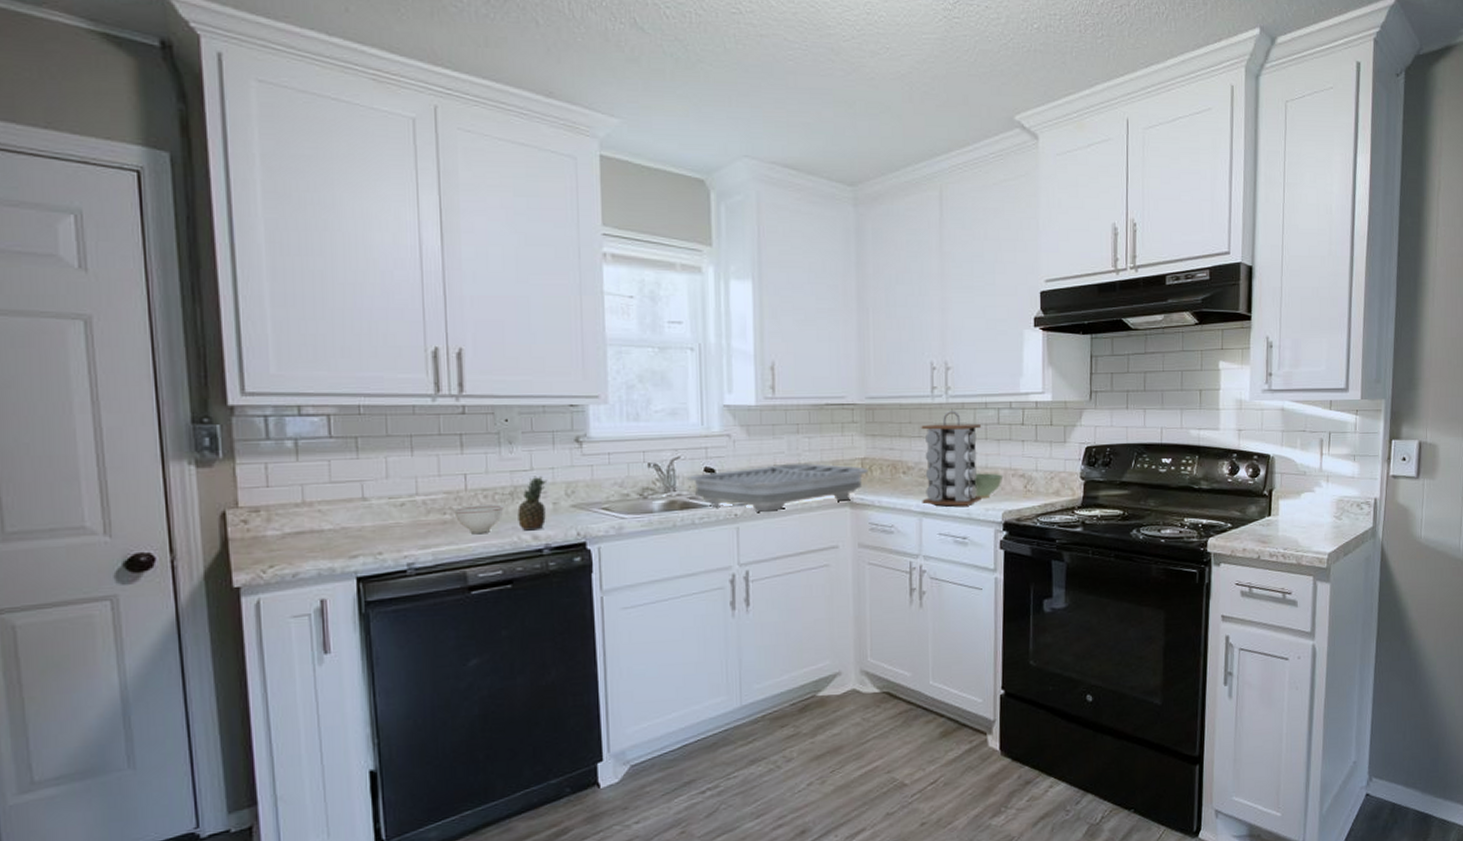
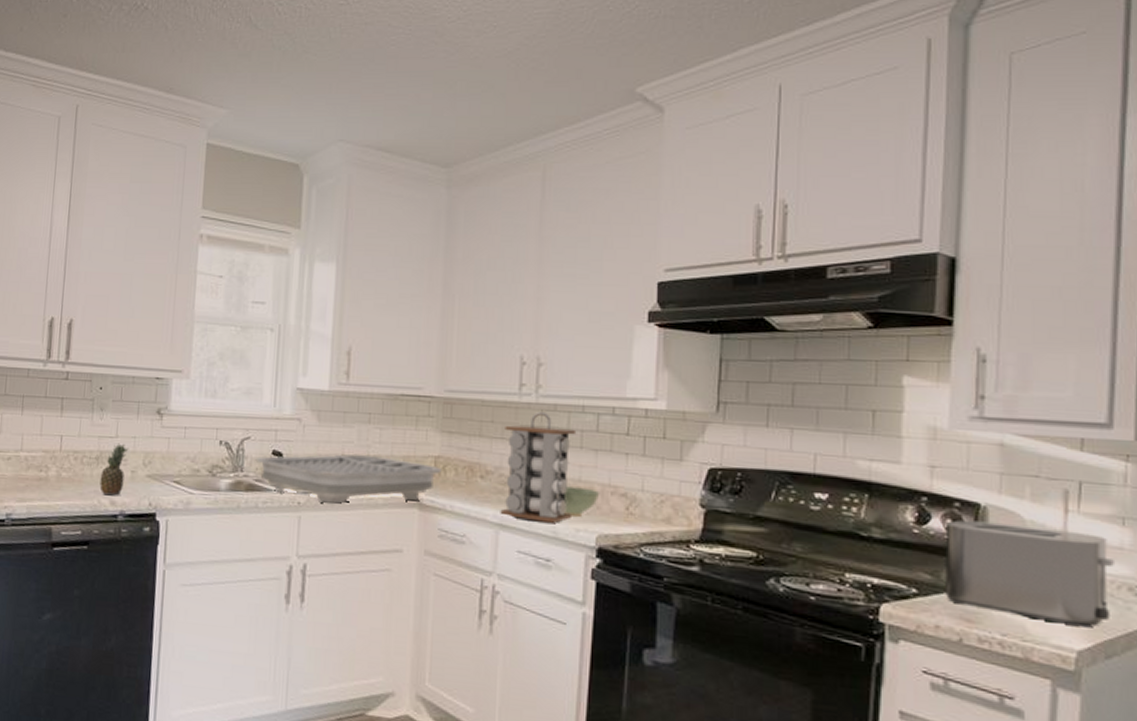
bowl: present [454,504,504,535] -> none [48,465,90,494]
toaster: none [1248,467,1350,537] -> present [944,519,1116,627]

